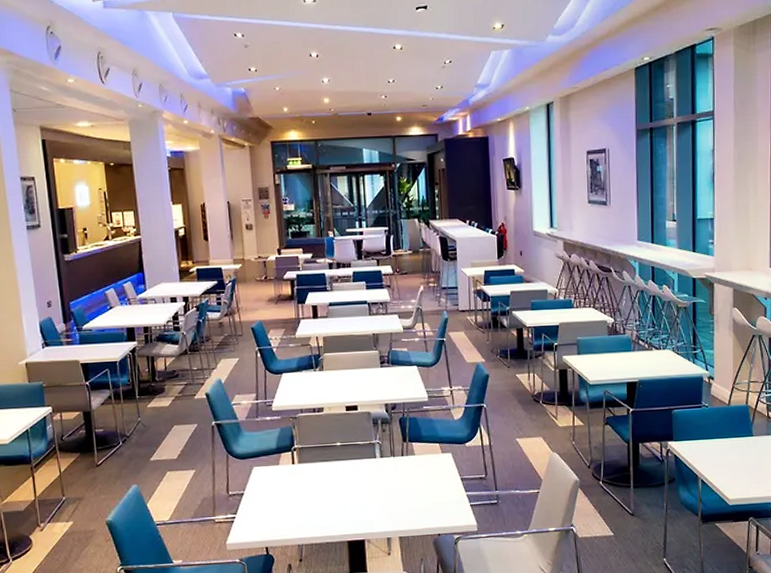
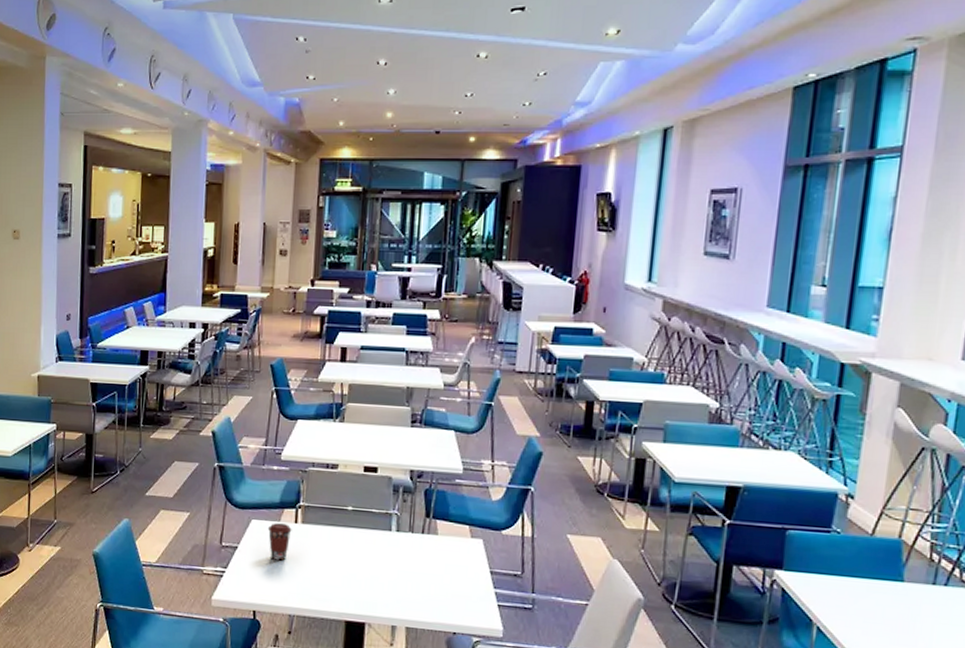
coffee cup: none [268,466,291,500] -> present [267,523,292,561]

